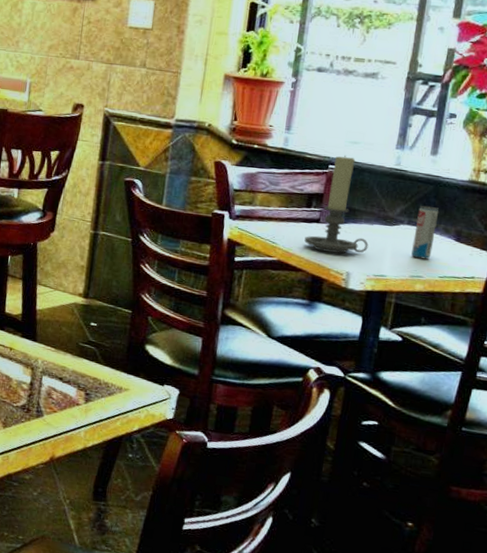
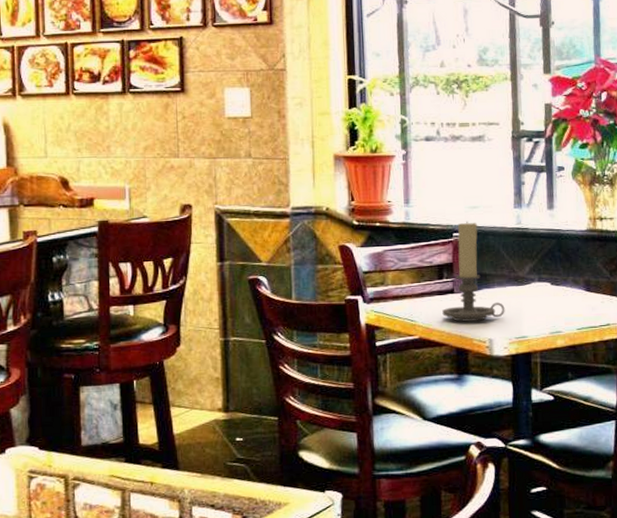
beverage can: present [411,206,439,260] -> none [546,261,566,314]

